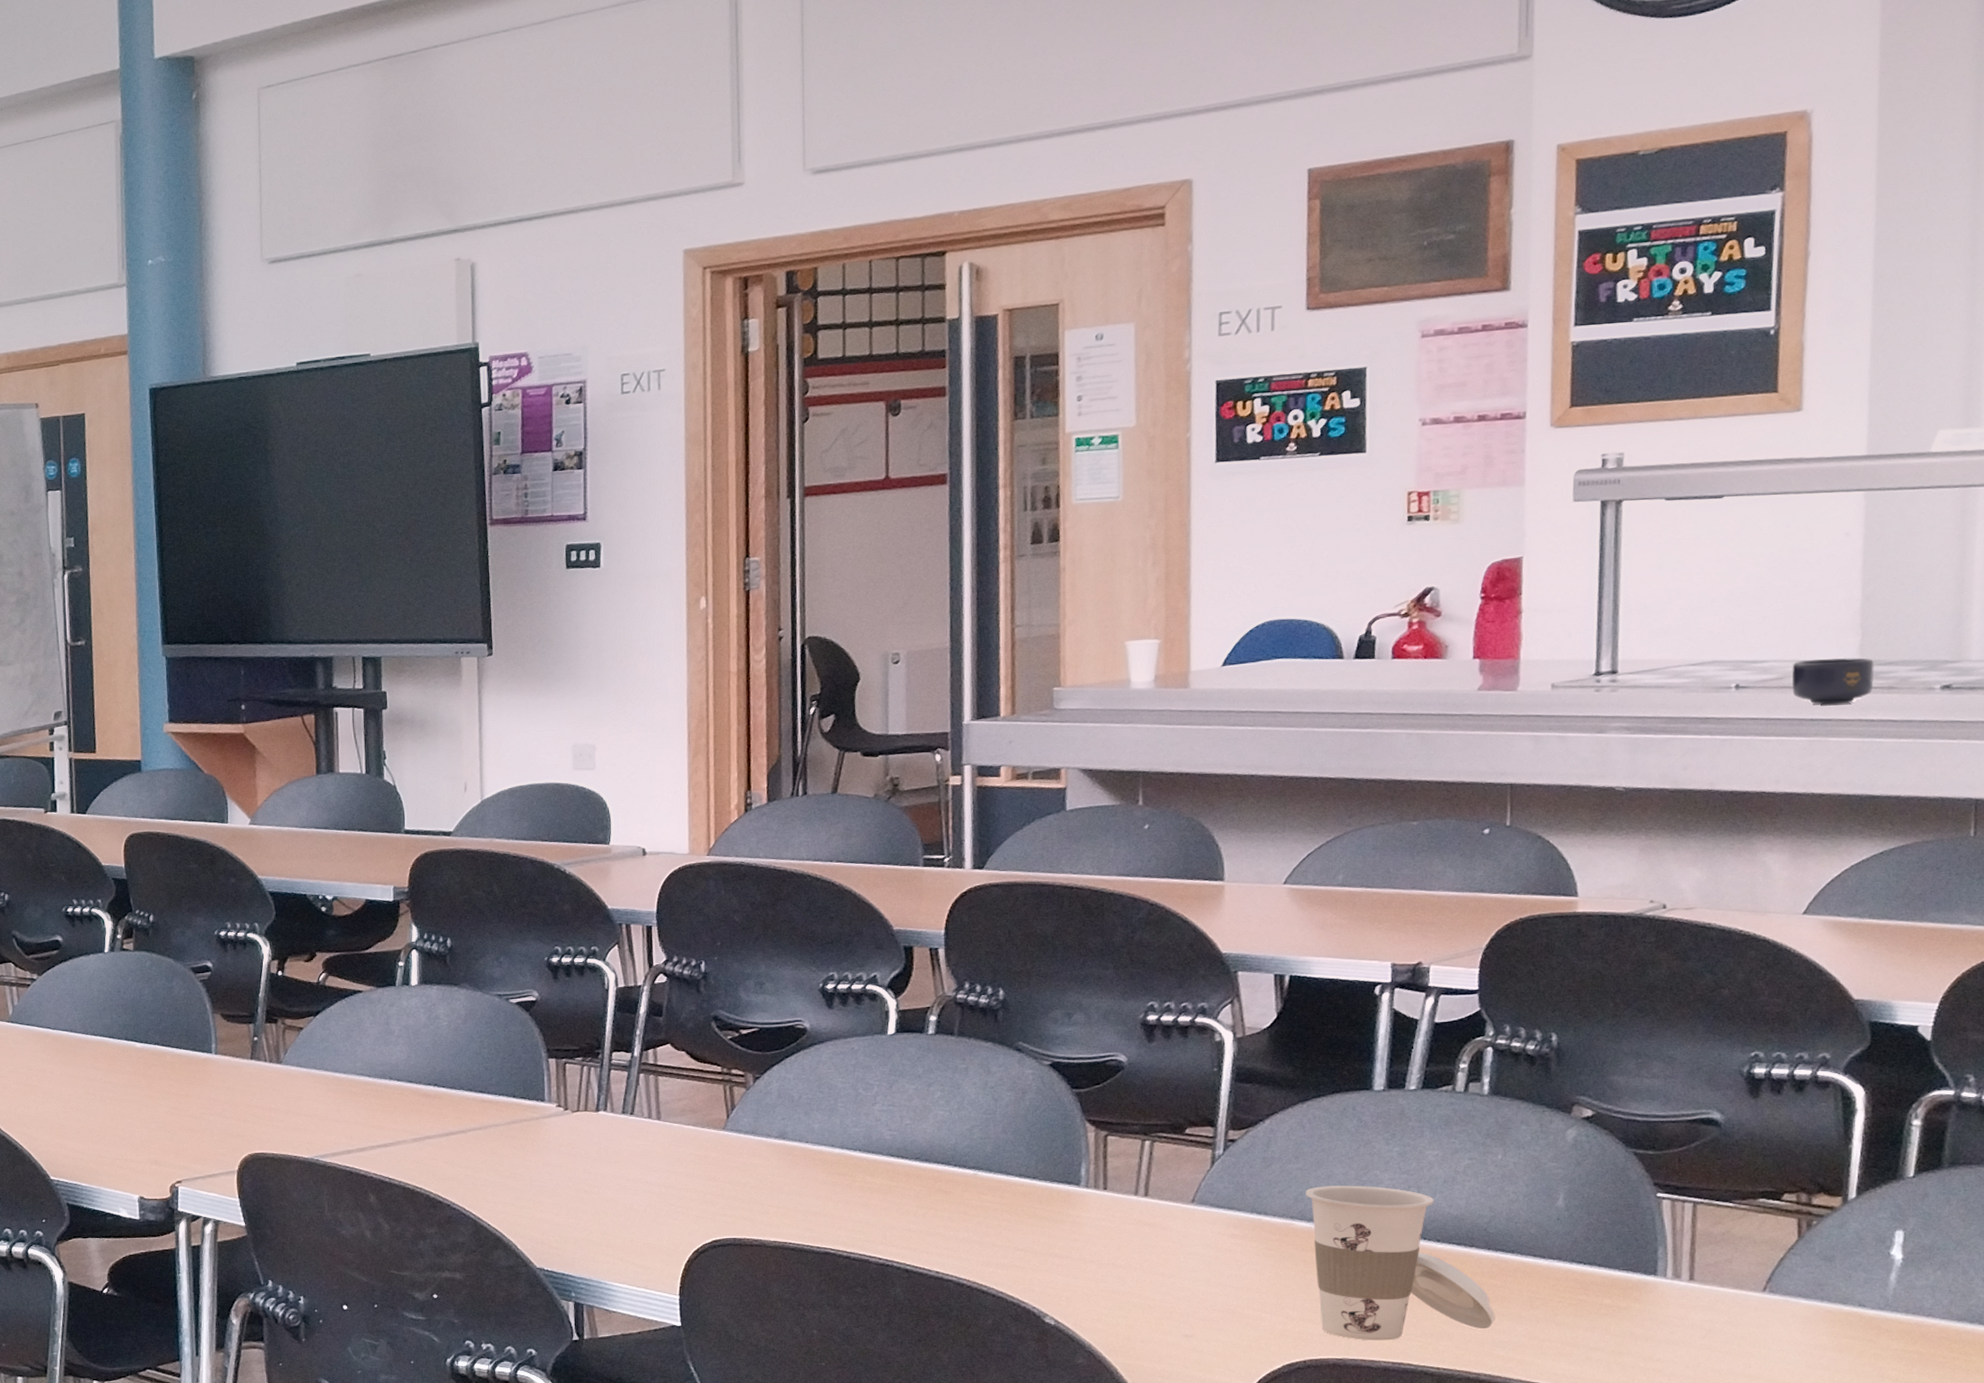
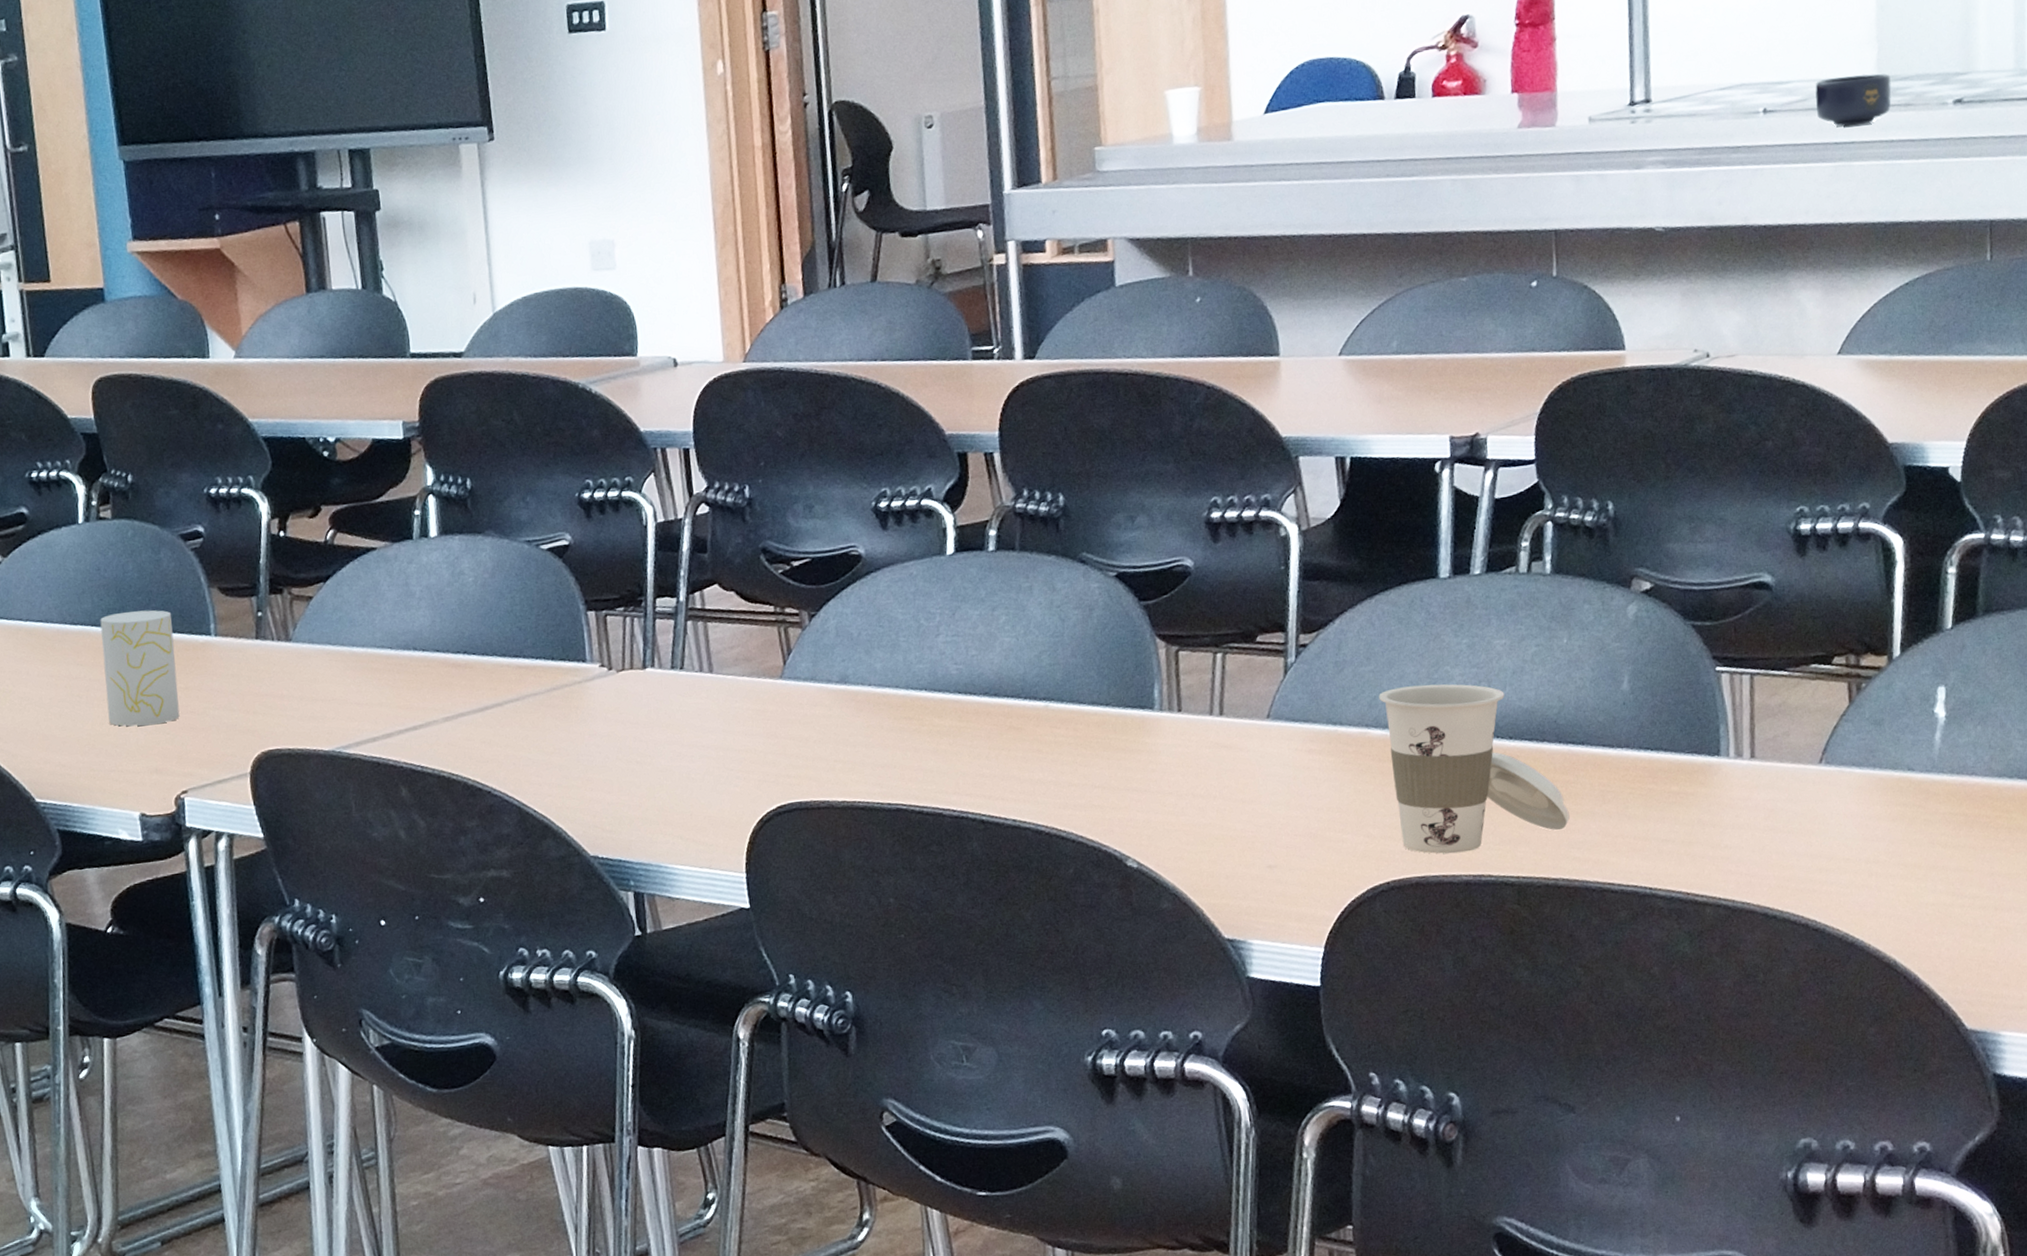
cup: none [117,1028,180,1124] -> present [100,609,180,727]

